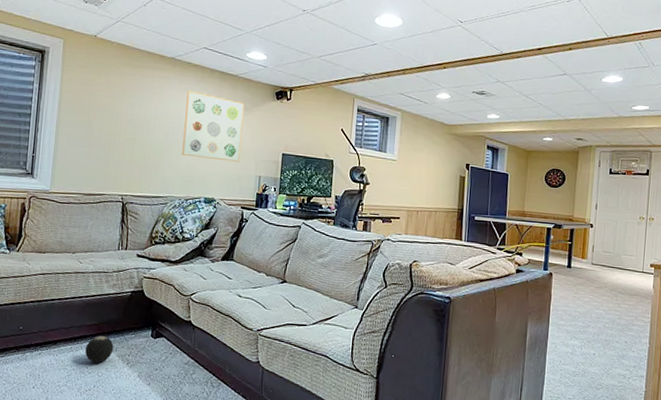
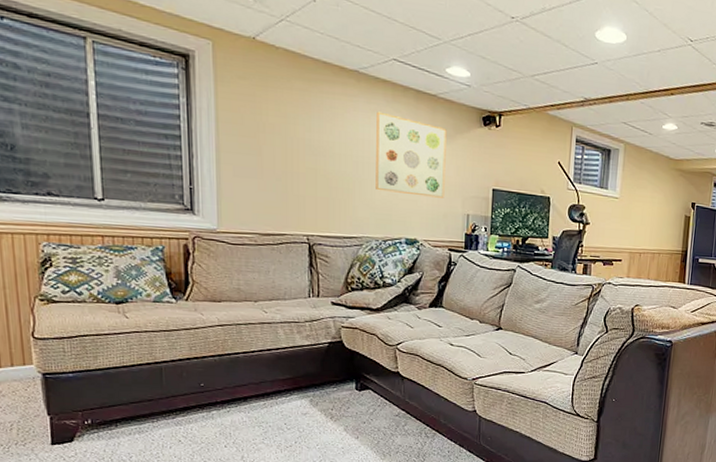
ball: present [85,336,114,363] -> none [282,390,314,419]

